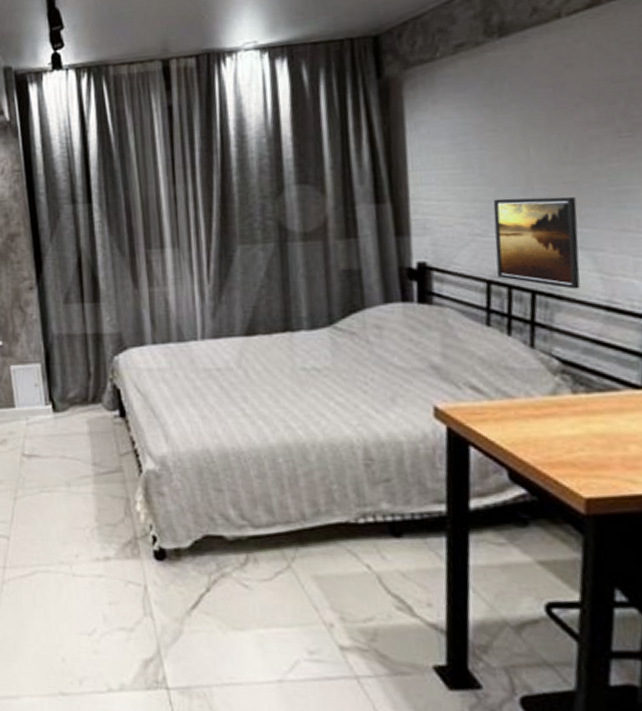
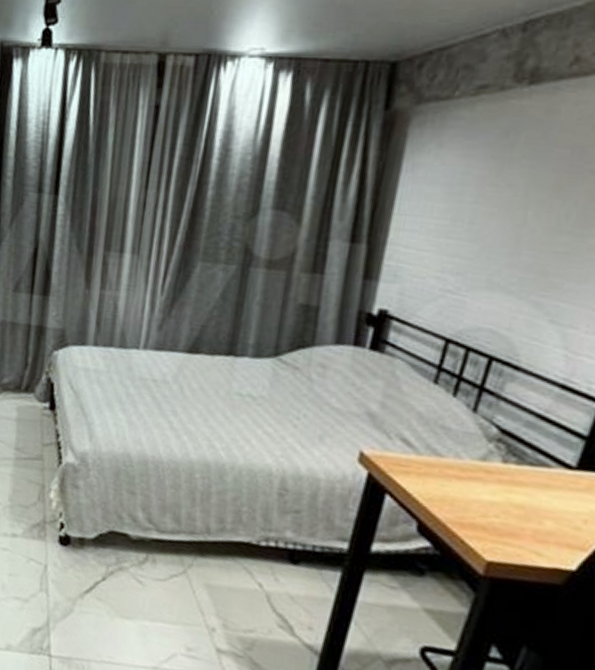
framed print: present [493,196,580,289] -> none [457,257,563,363]

